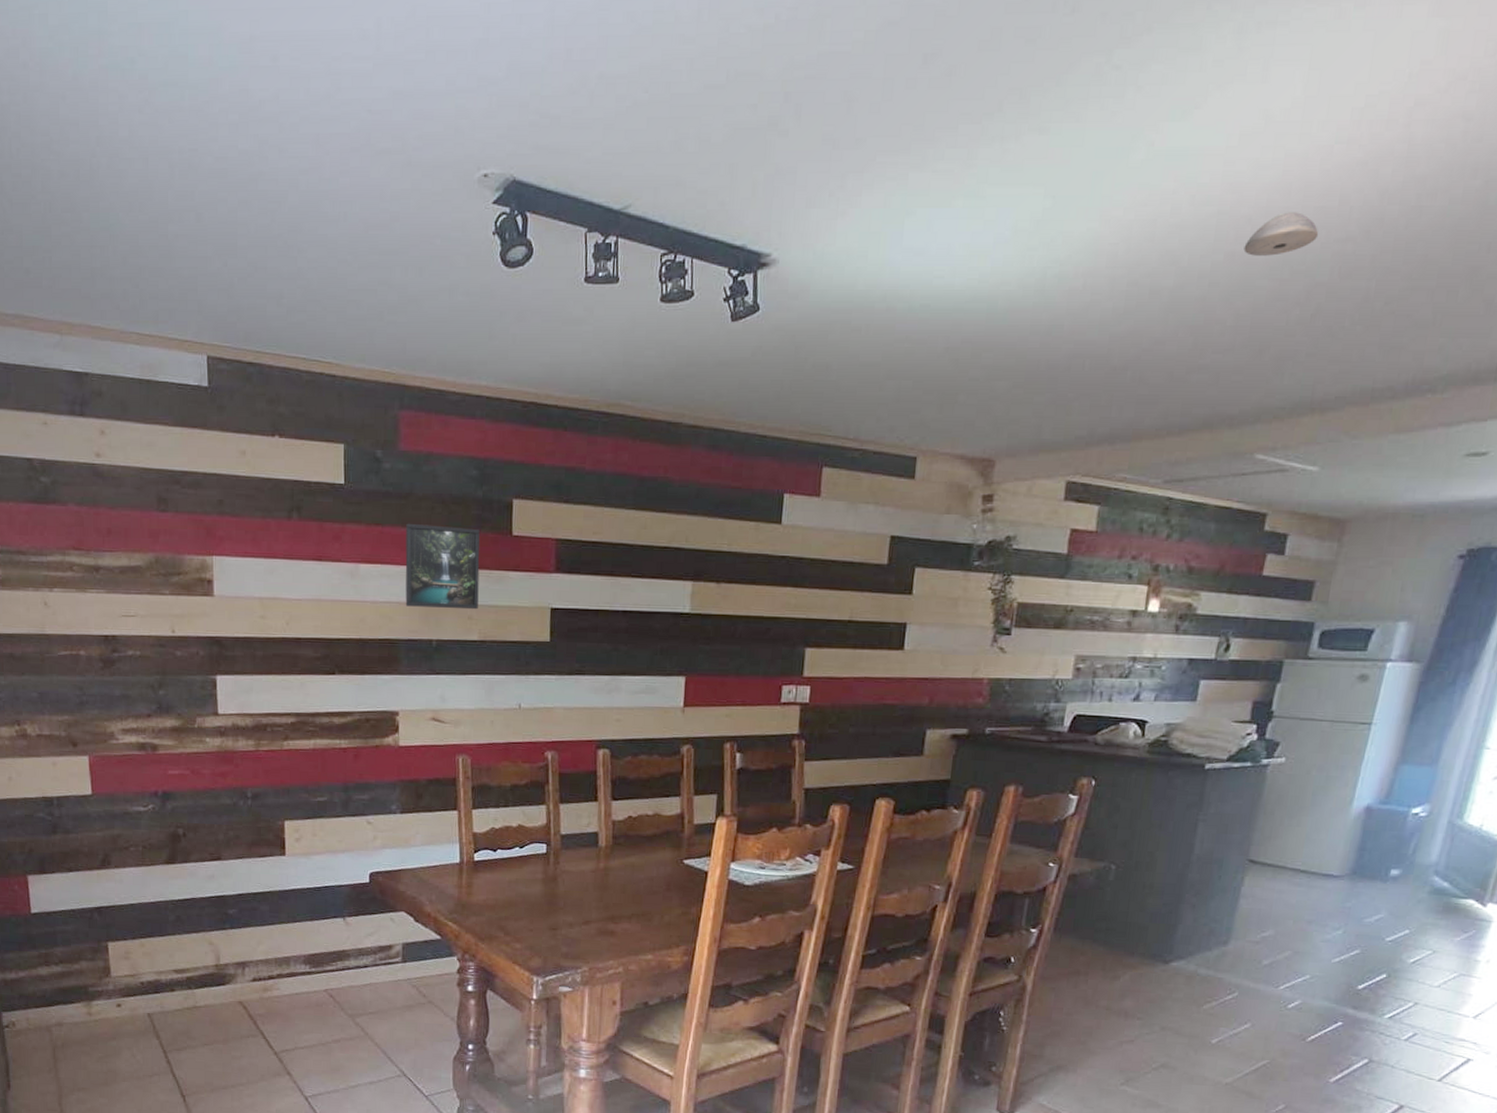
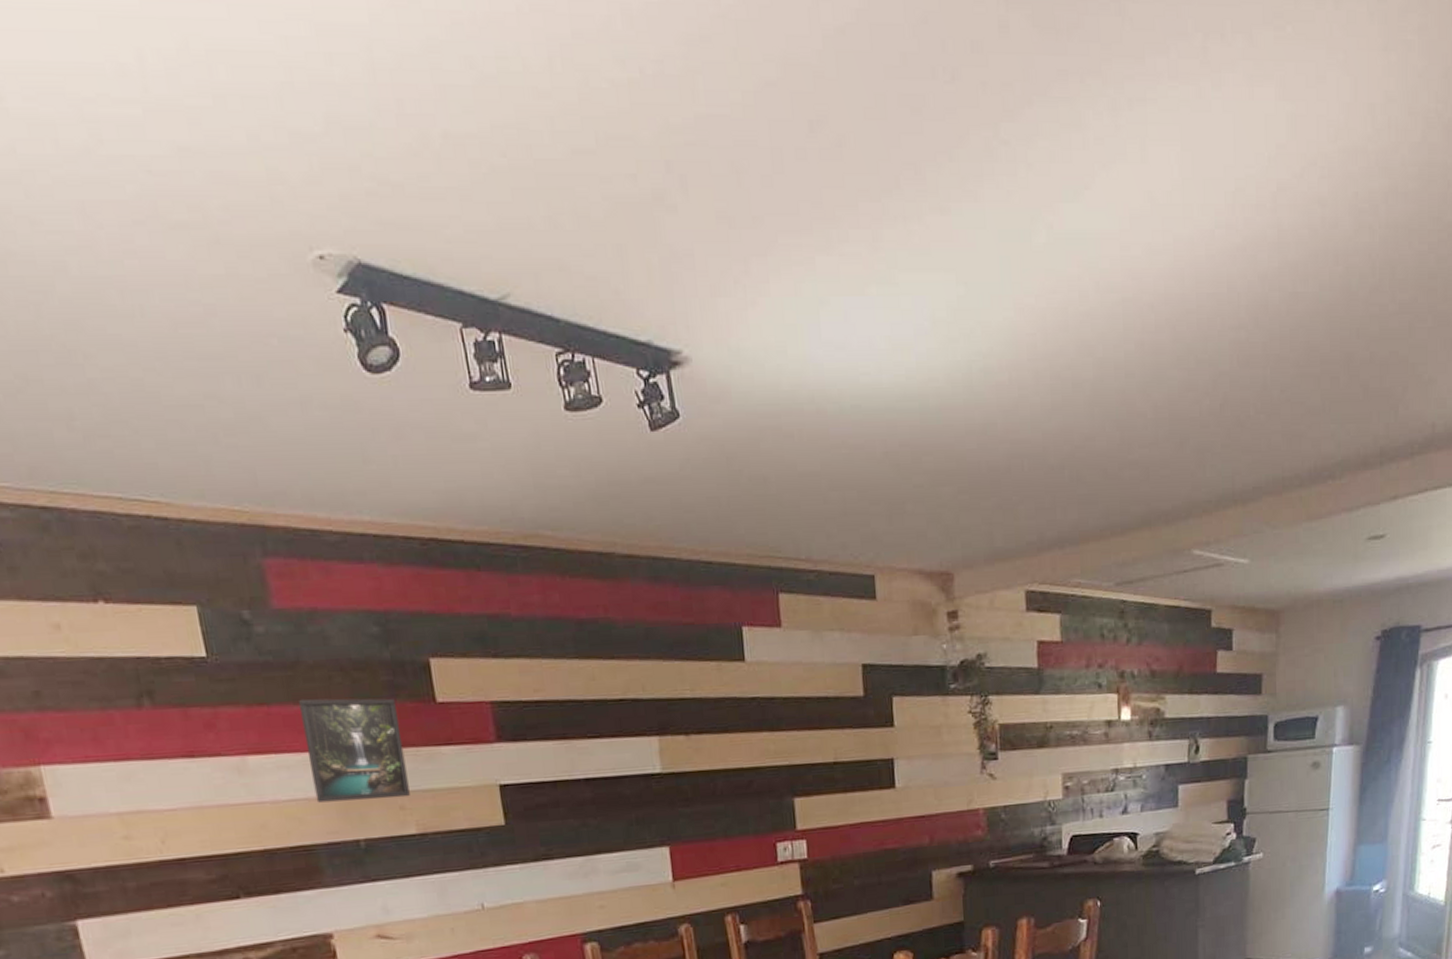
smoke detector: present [1243,212,1319,256] -> none [1151,299,1215,345]

